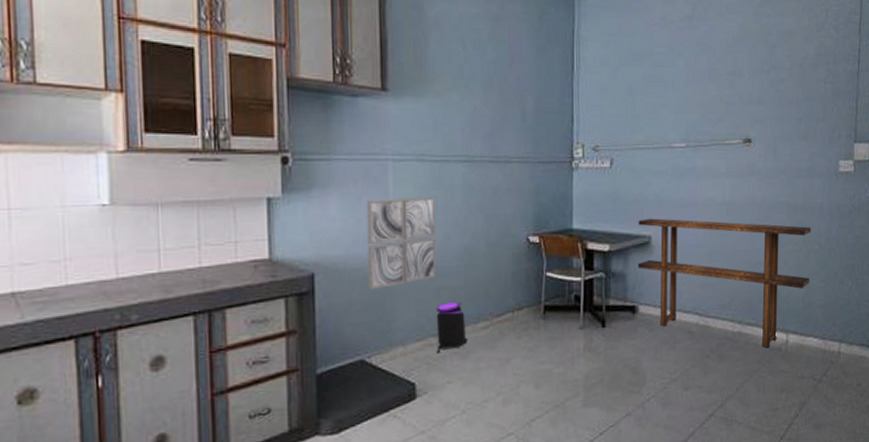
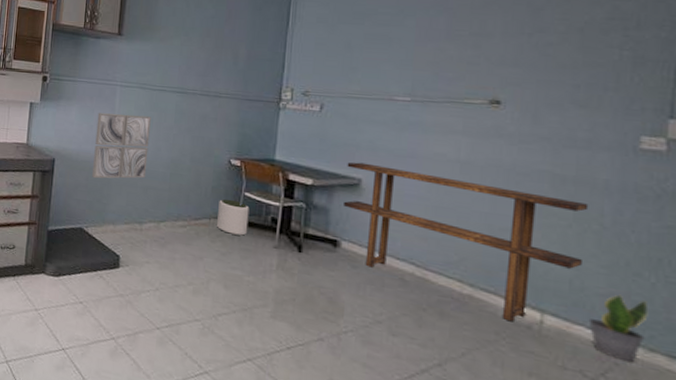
trash can: present [436,302,469,354] -> none [140,199,168,238]
plant pot: none [521,283,553,325] -> present [217,199,250,236]
potted plant: none [815,302,848,359] -> present [588,294,649,363]

